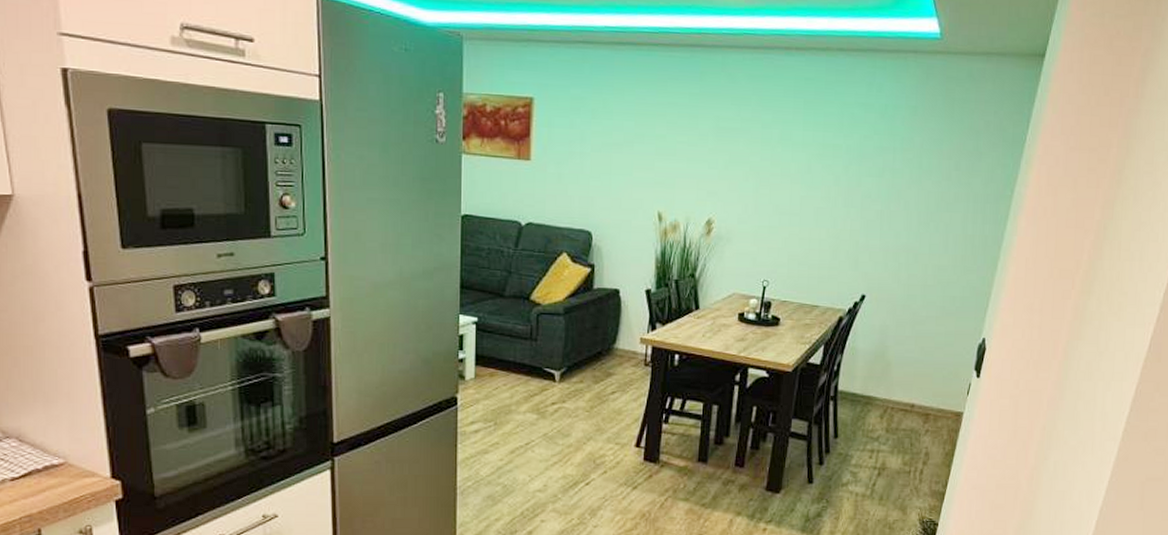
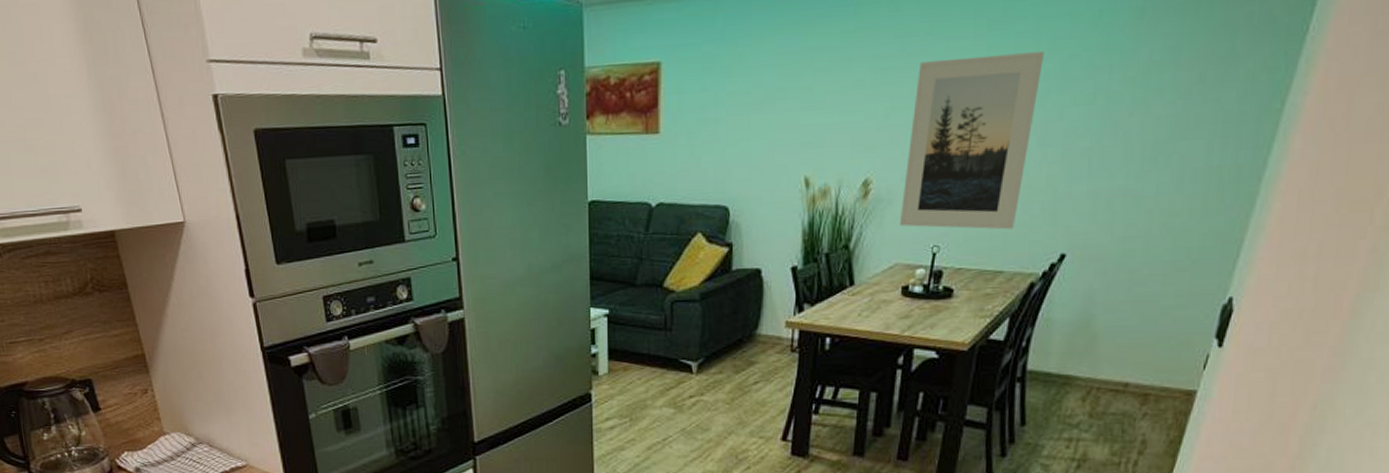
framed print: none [736,127,846,272] -> present [899,51,1044,230]

